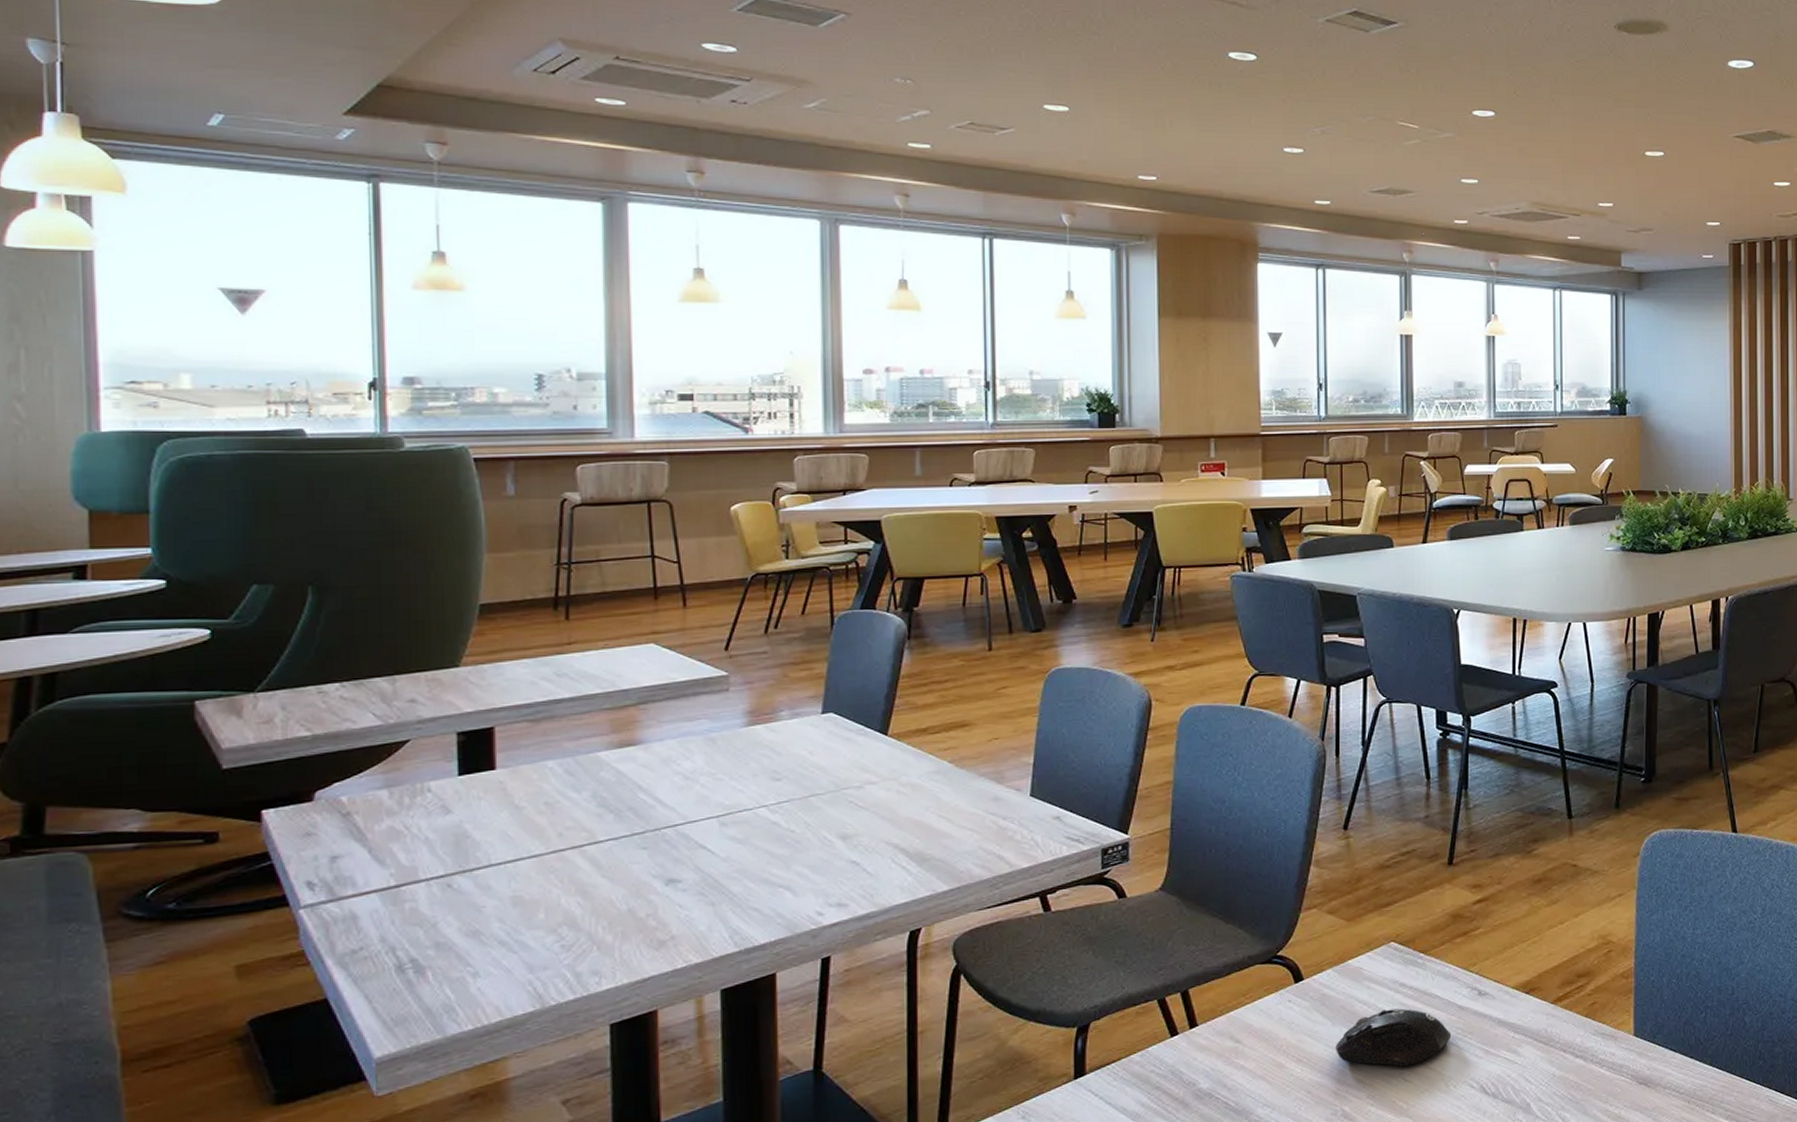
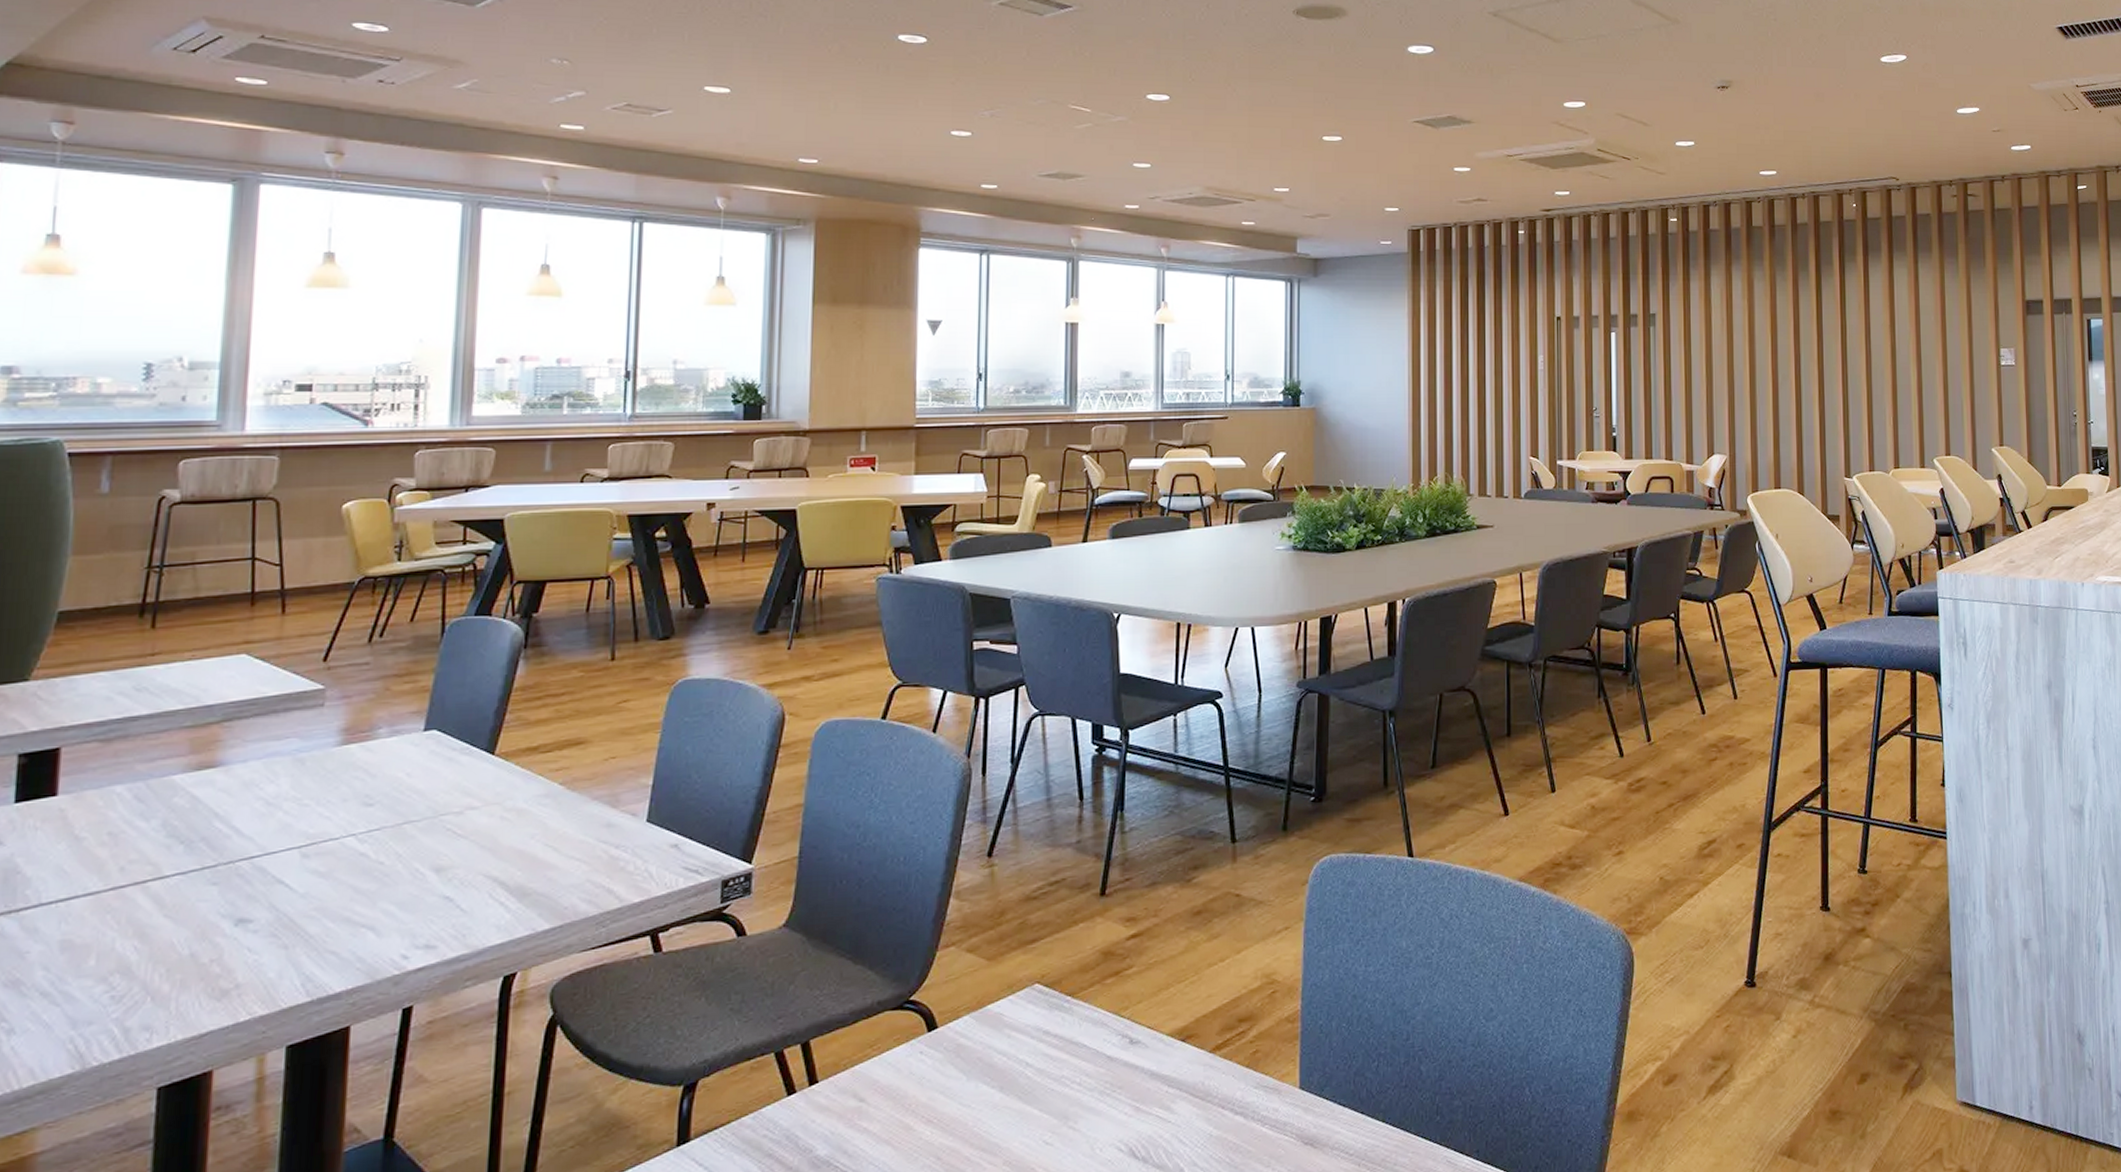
computer mouse: present [1336,1008,1452,1067] -> none [970,1059,1099,1127]

